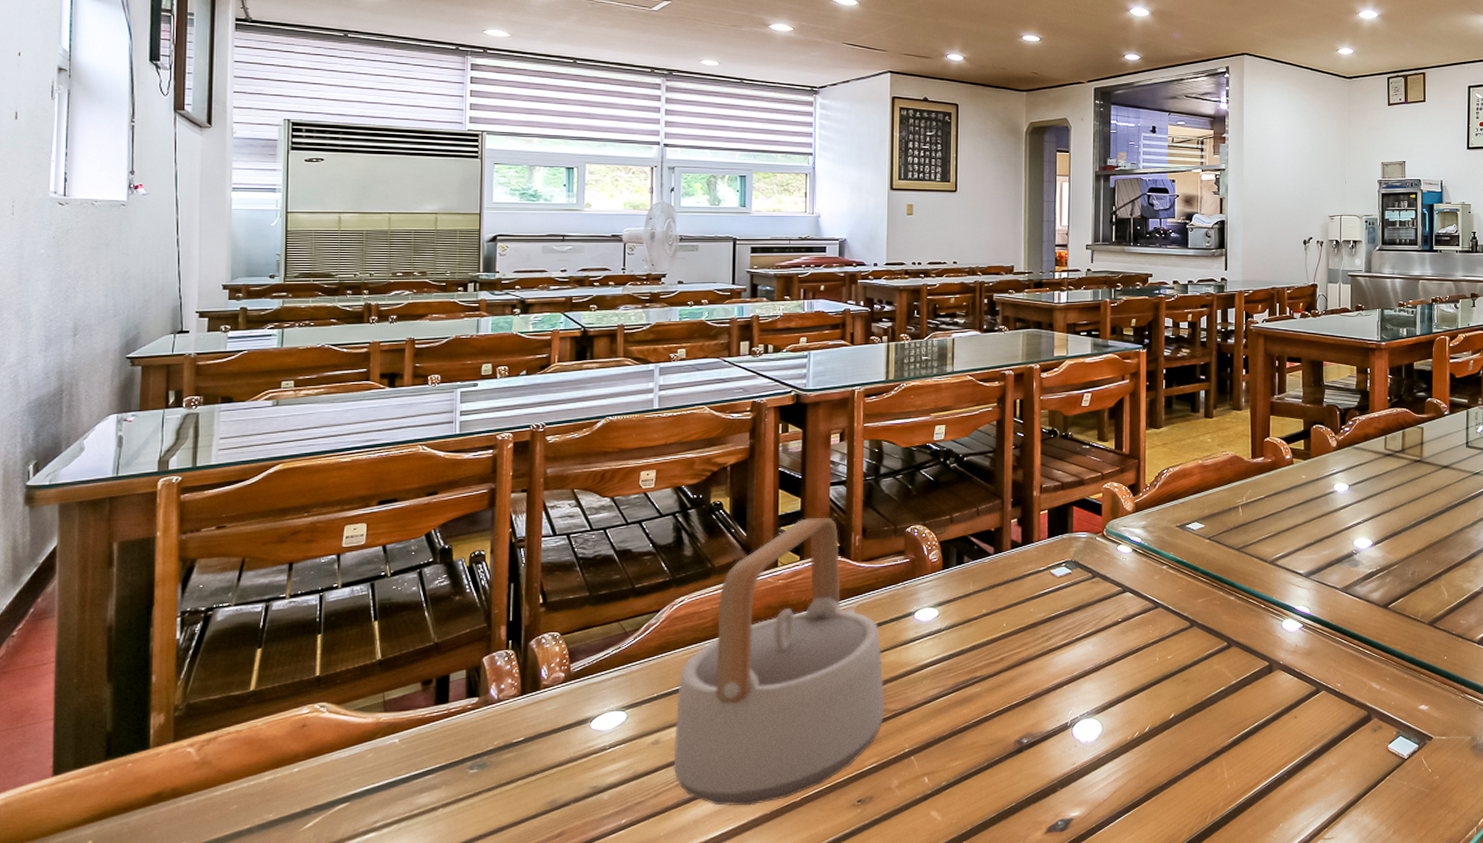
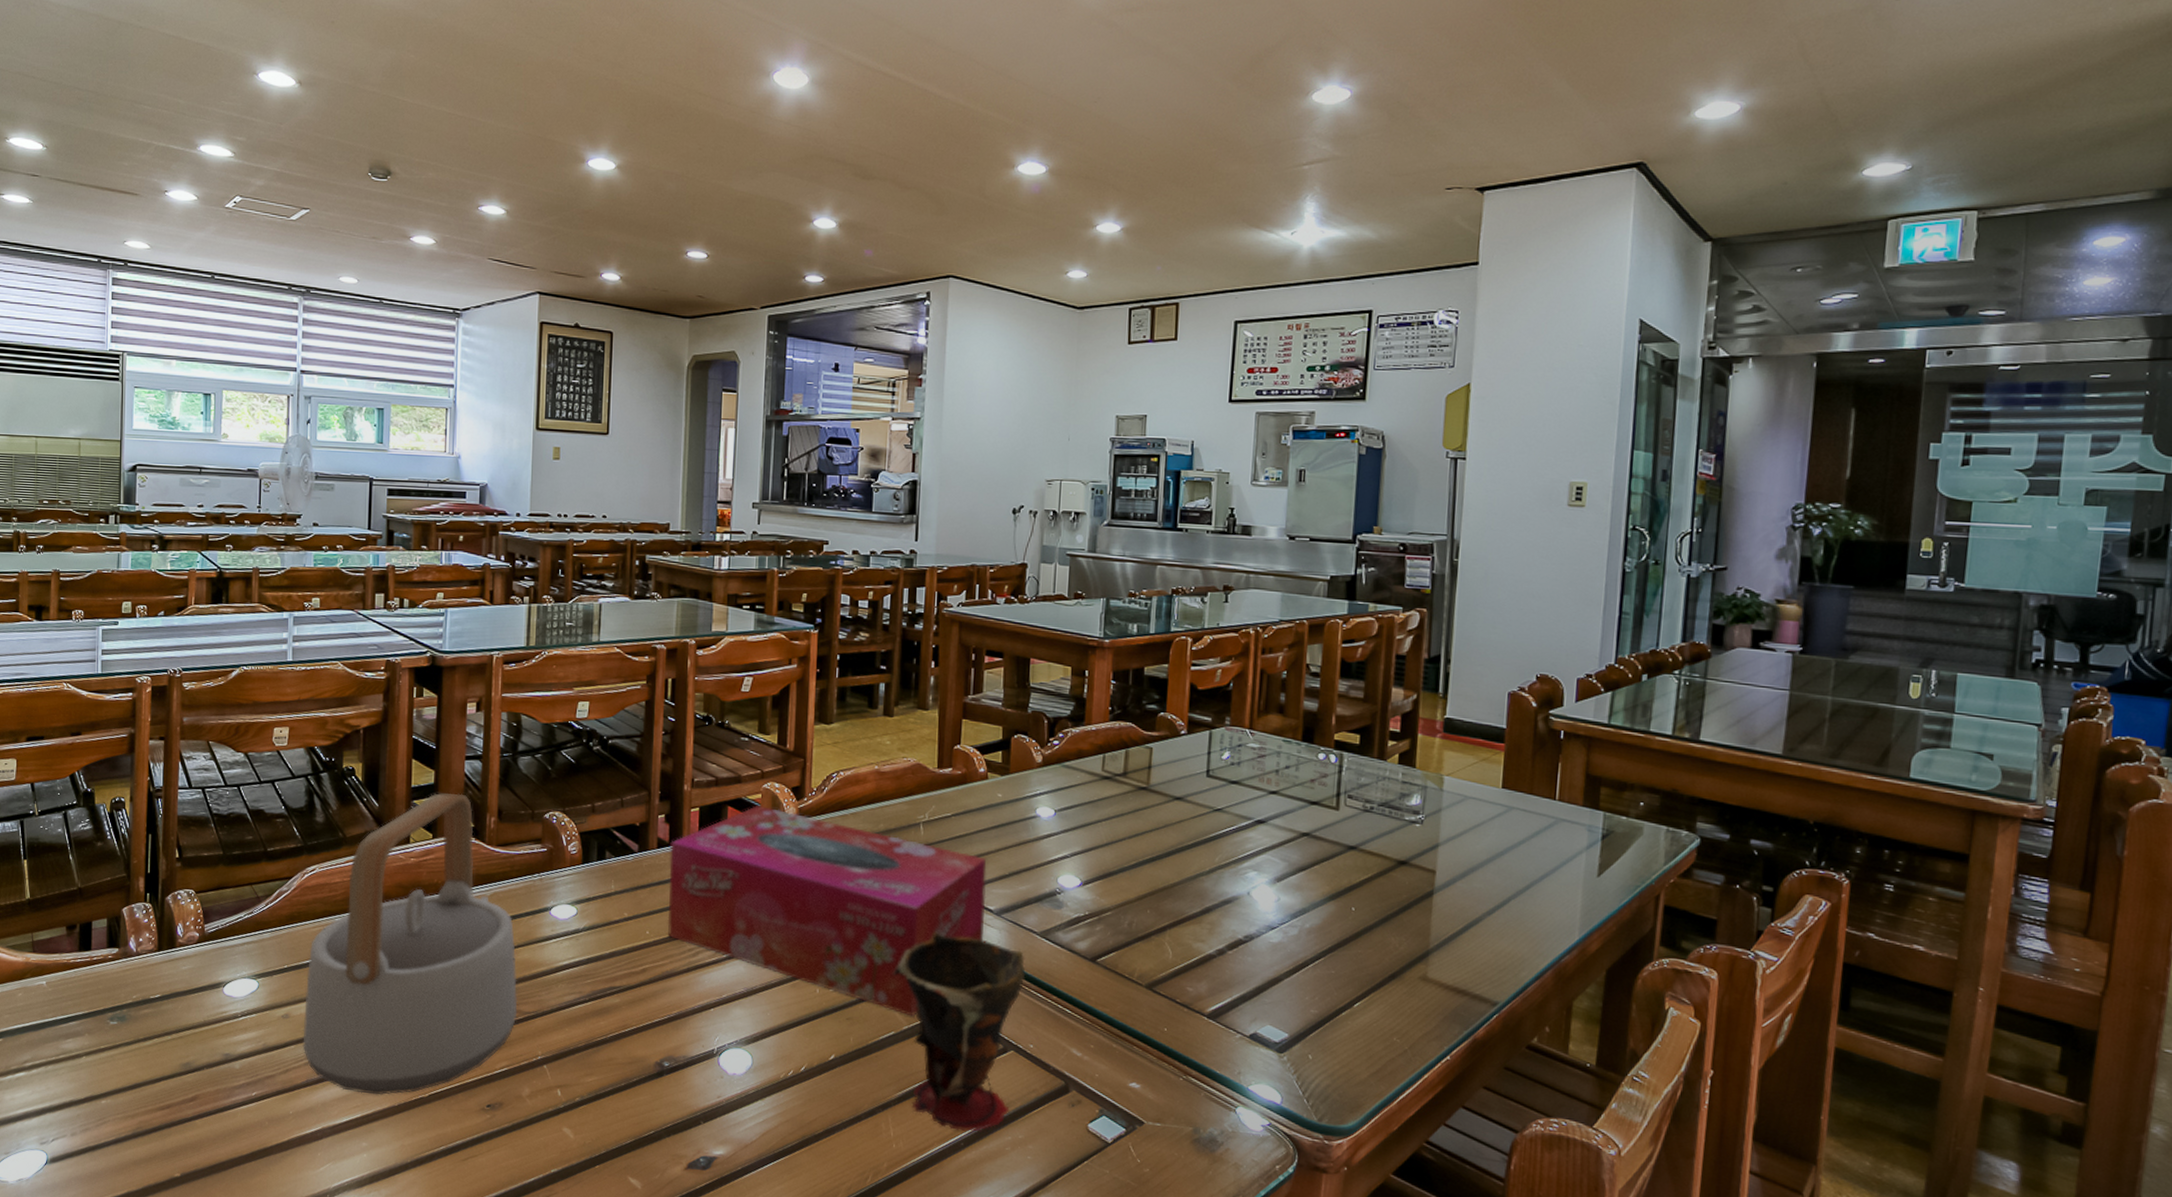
tissue box: none [1022,503,1296,672] -> present [667,805,987,1017]
cup: none [1220,597,1332,765] -> present [891,932,1026,1132]

